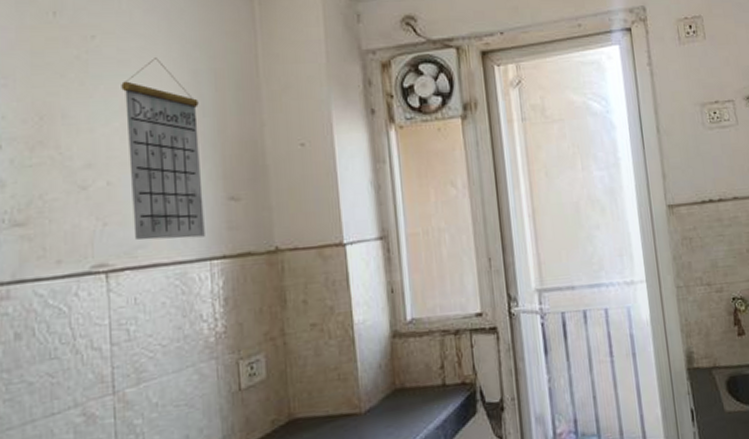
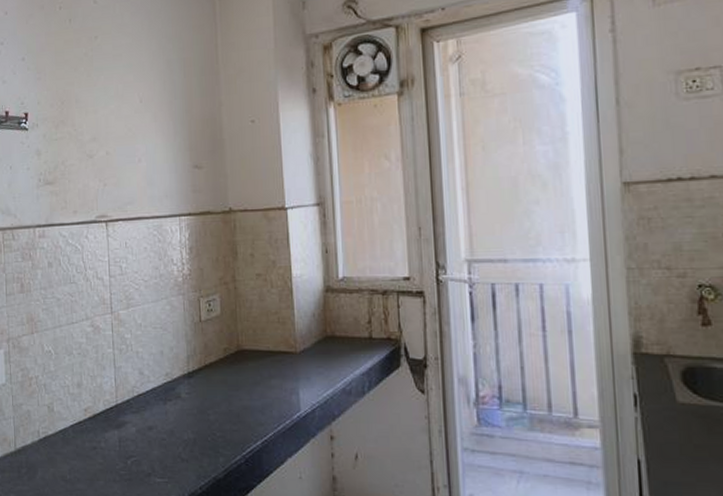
calendar: present [121,58,205,240] -> none [116,51,175,198]

